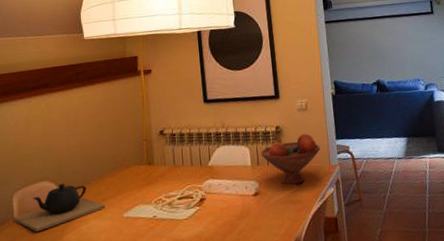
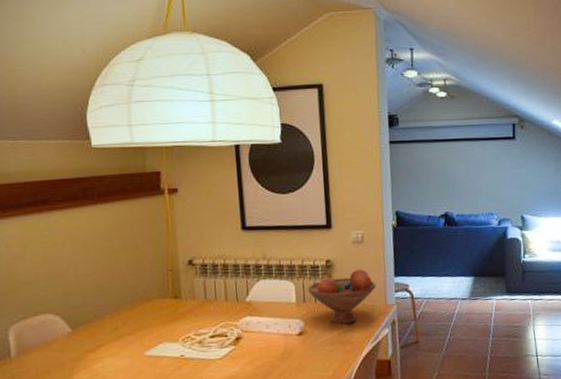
teapot: present [13,183,105,233] -> none [10,317,123,371]

